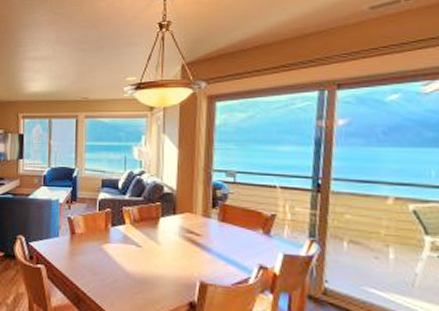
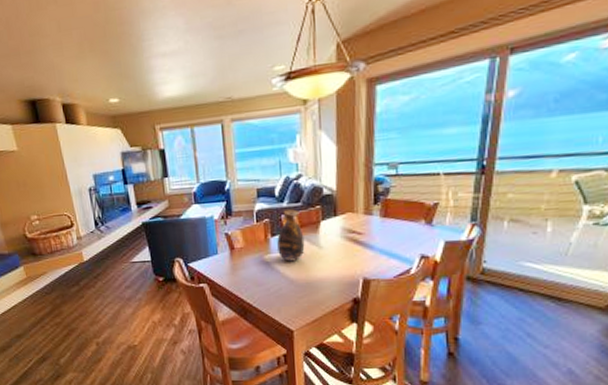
vase: none [117,202,143,254] -> present [277,209,305,262]

